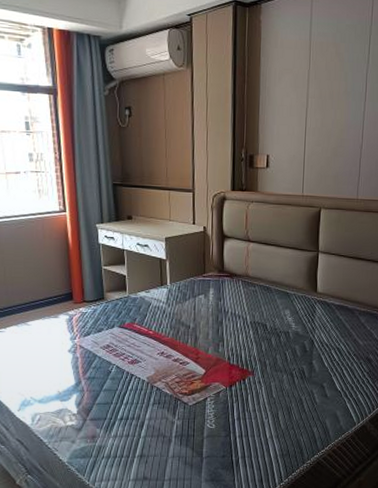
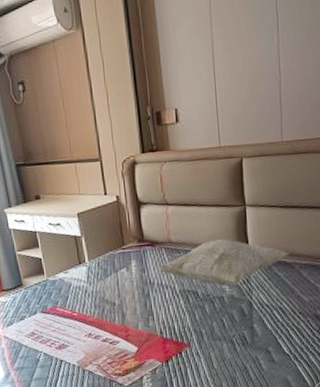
decorative pillow: none [233,279,351,323] -> present [158,239,289,286]

